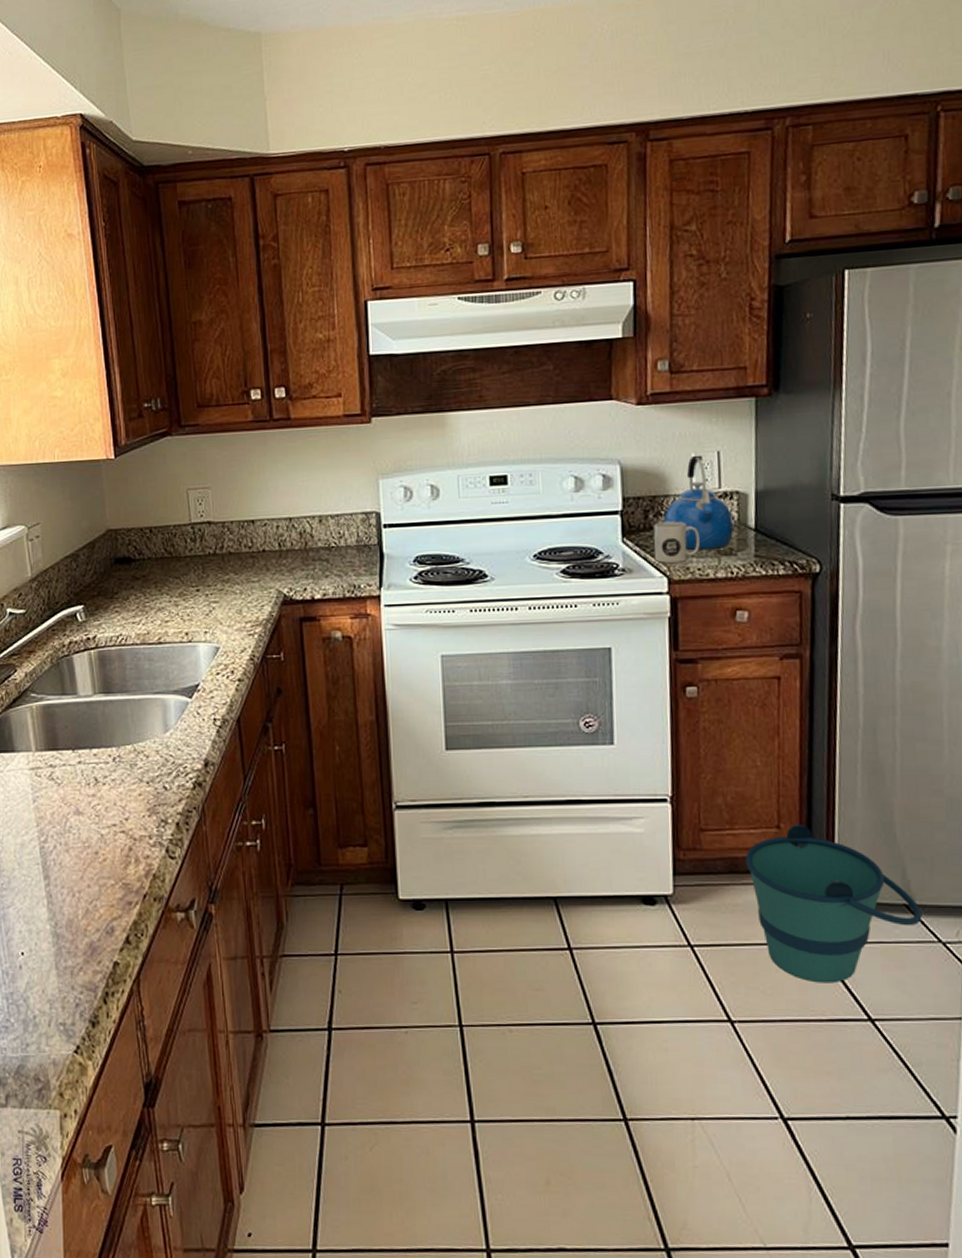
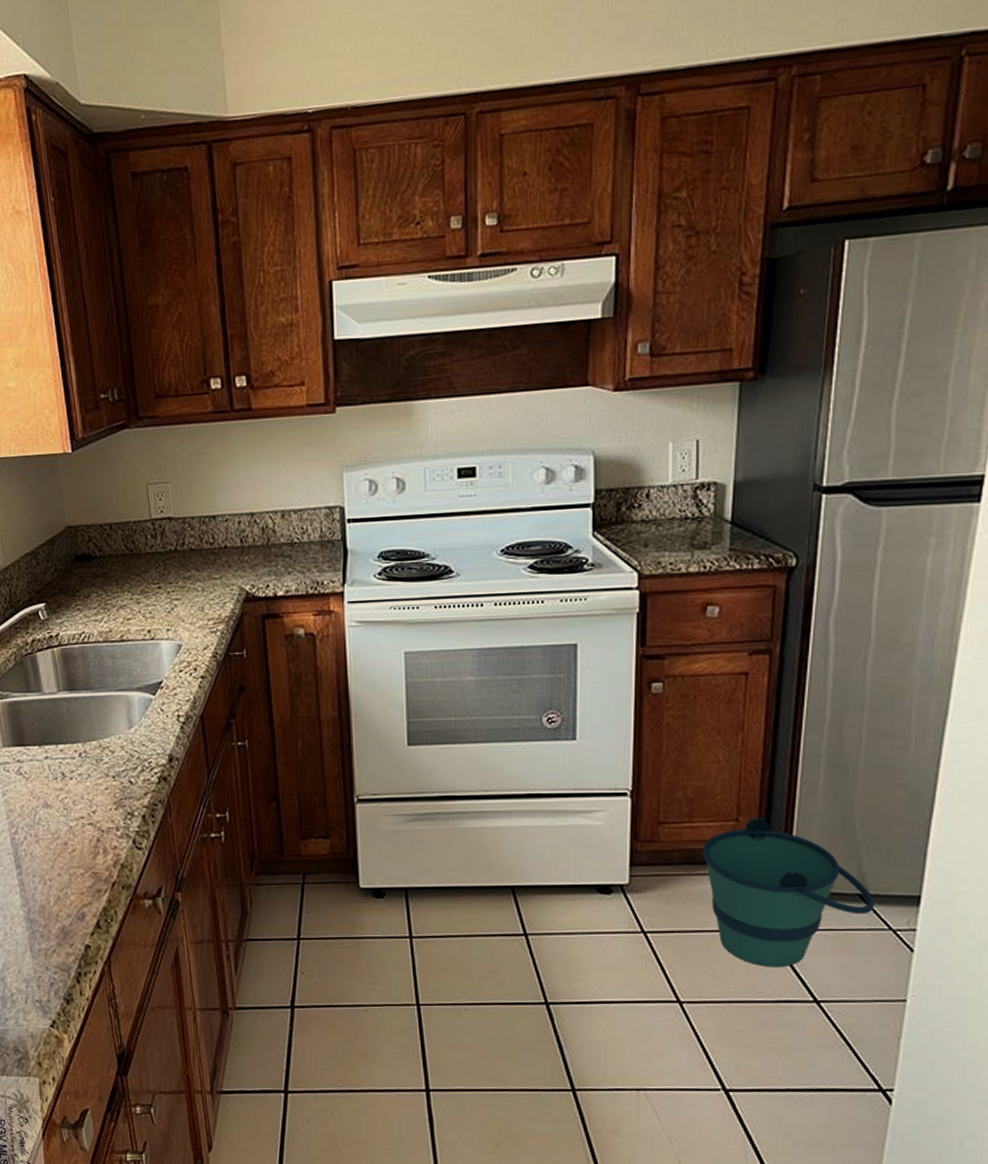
mug: present [653,521,701,563] -> none [625,513,674,557]
kettle: present [662,455,733,550] -> none [635,444,708,544]

